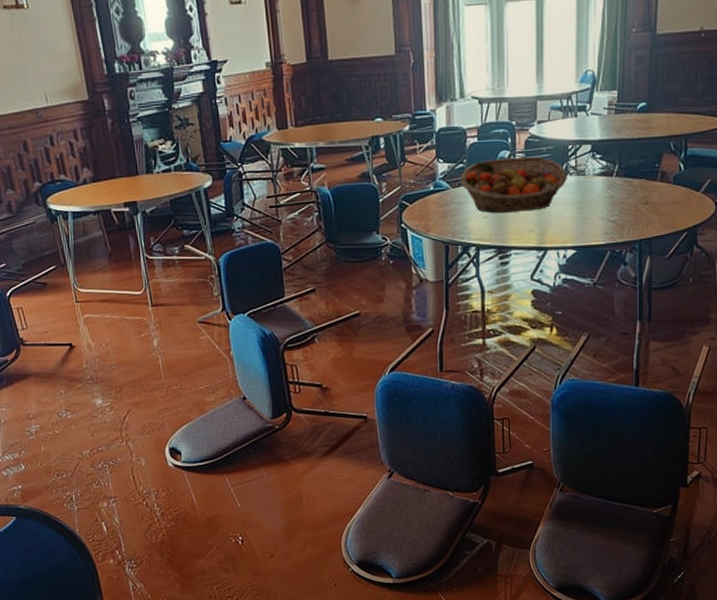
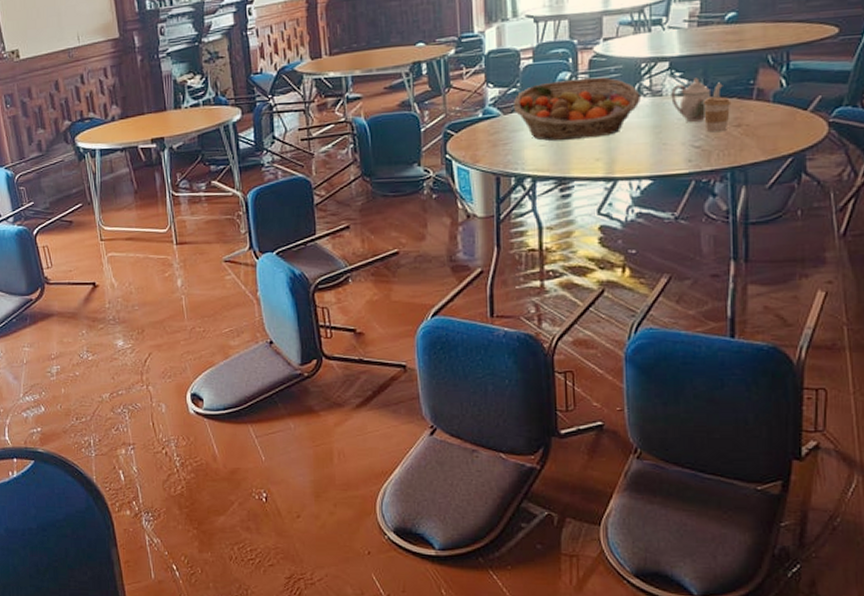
teapot: none [592,160,634,200] -> present [671,77,723,123]
coffee cup: none [618,177,641,209] -> present [704,96,732,133]

